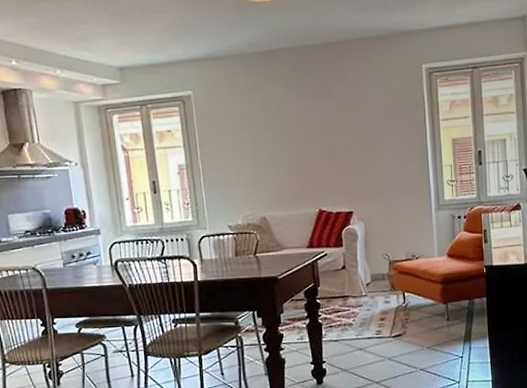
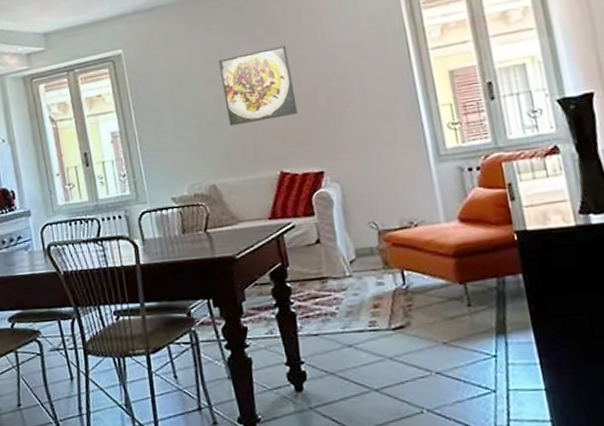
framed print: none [275,104,337,168] -> present [218,46,298,126]

